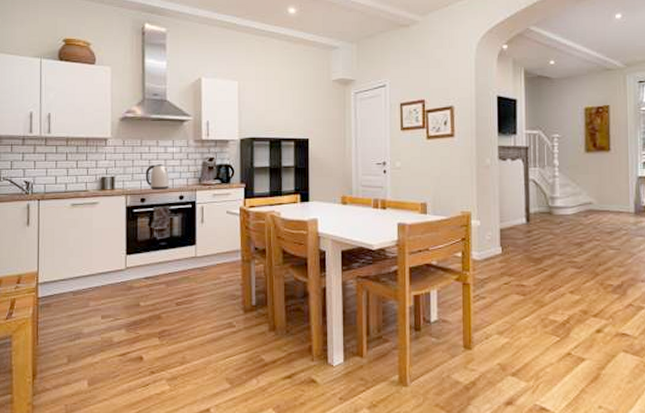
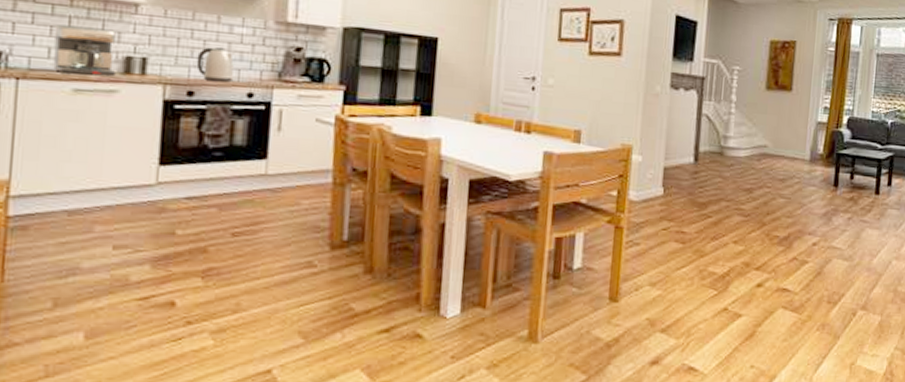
coffee maker: none [59,159,96,194] -> present [53,24,117,77]

